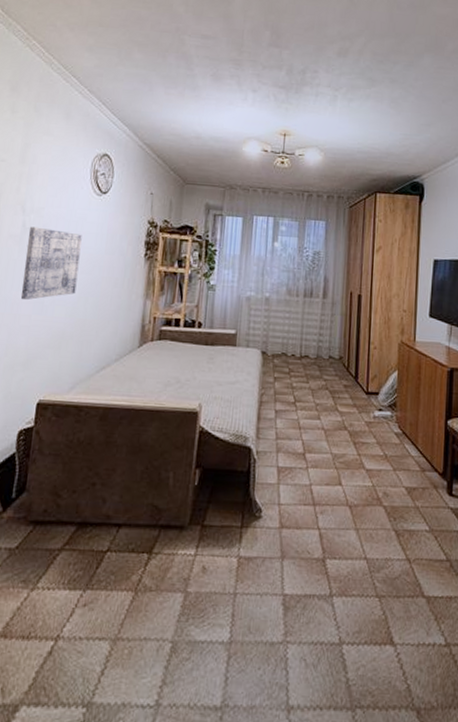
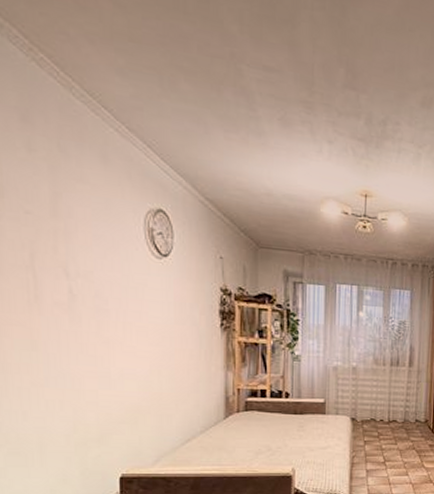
wall art: present [20,226,82,300] -> none [77,293,146,375]

